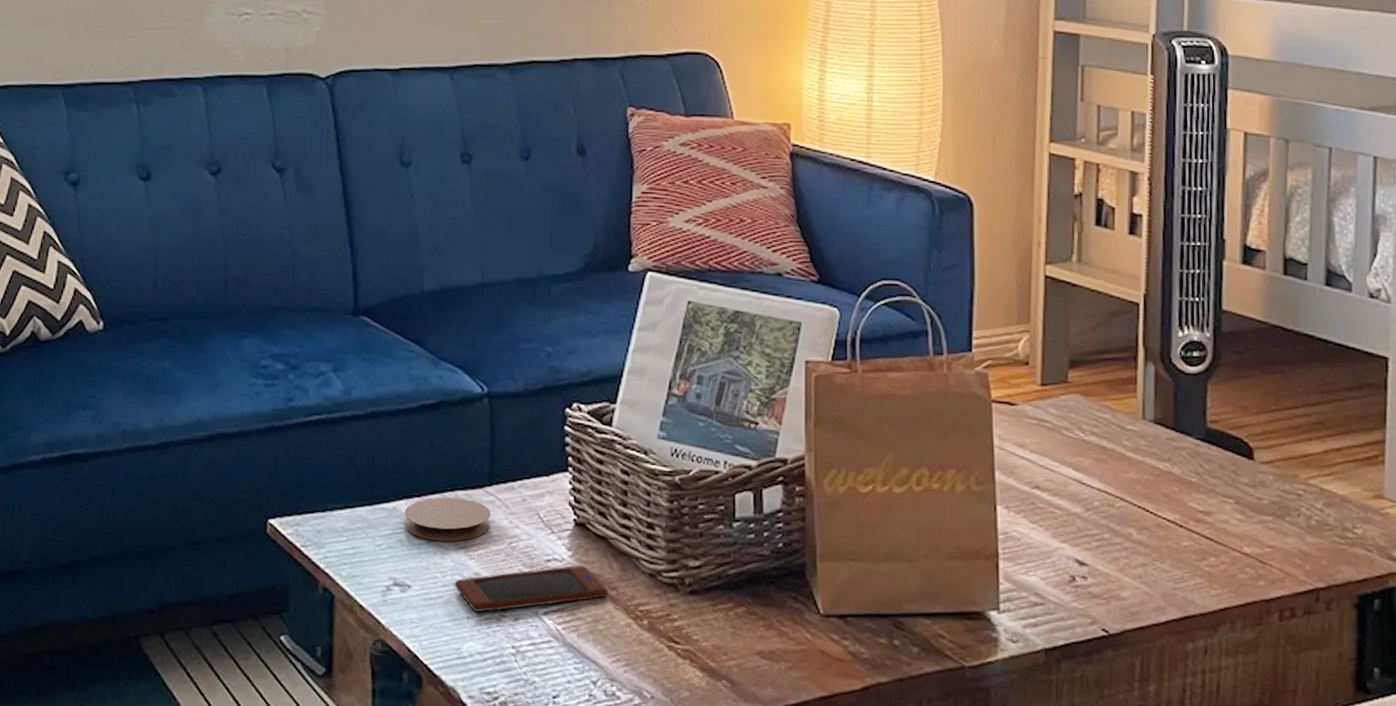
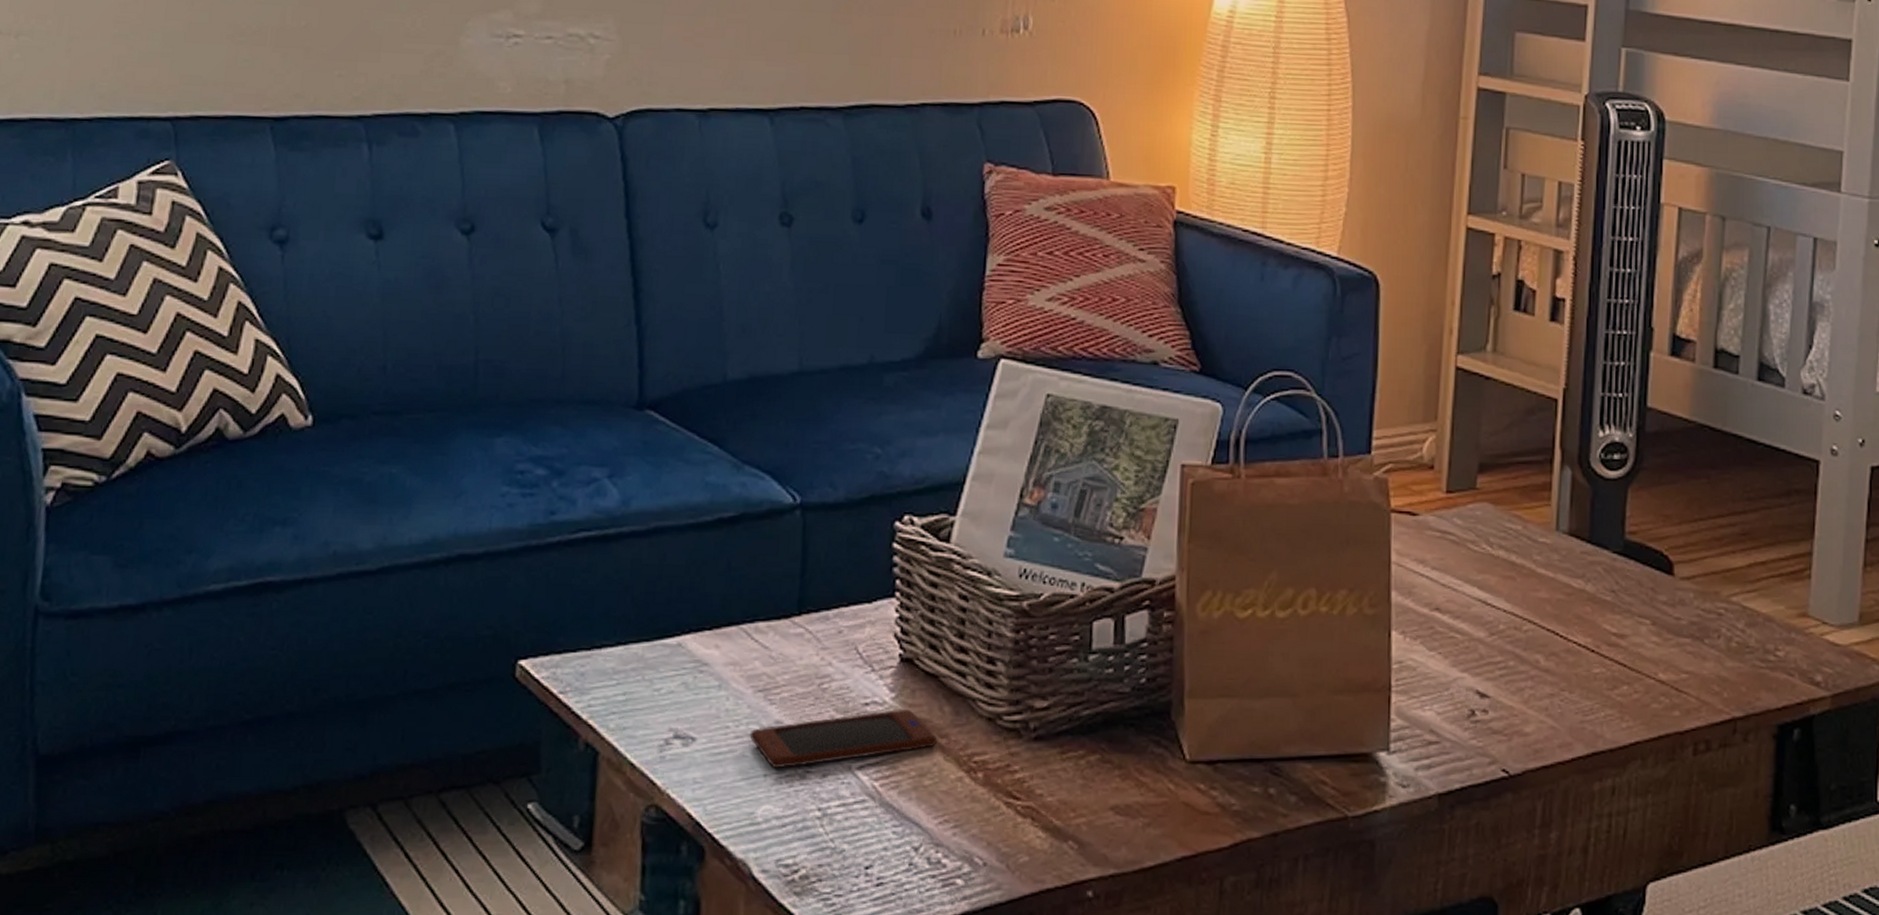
coaster: present [404,497,491,541] -> none [690,630,799,683]

